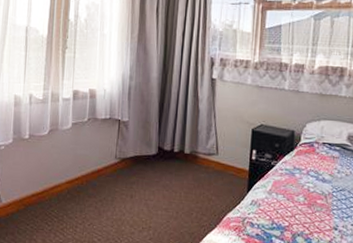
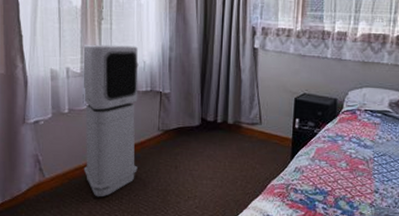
air purifier: none [40,71,99,225] -> present [82,44,139,197]

